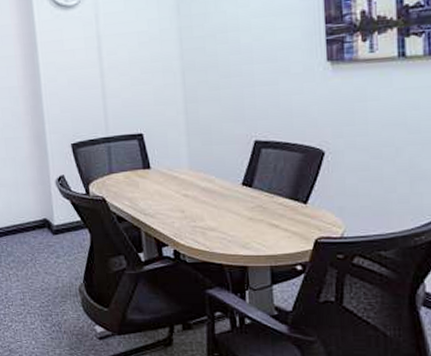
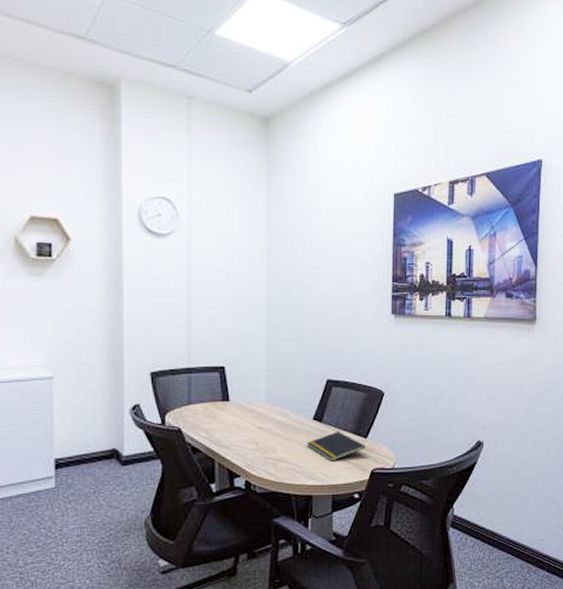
notepad: none [237,197,306,230] -> present [307,432,365,462]

